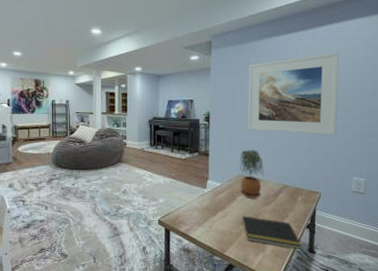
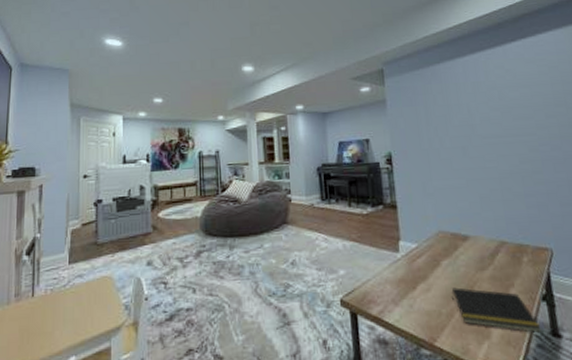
potted plant: present [240,150,264,198] -> none [436,197,473,262]
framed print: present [247,52,340,135] -> none [432,69,557,172]

